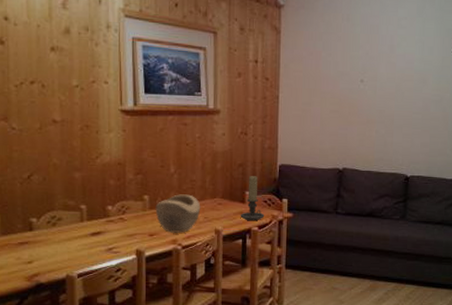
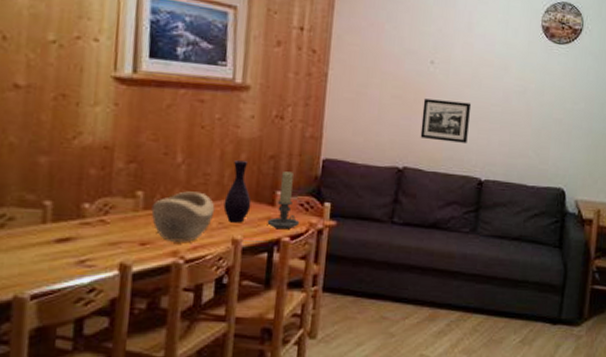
vase: none [207,169,227,217] -> present [223,160,252,223]
picture frame: none [355,111,396,146] -> present [420,98,472,143]

